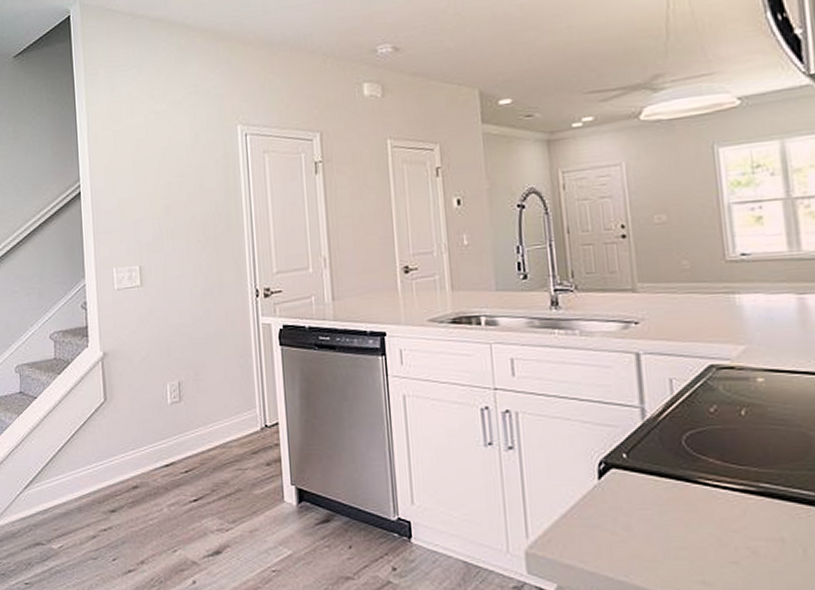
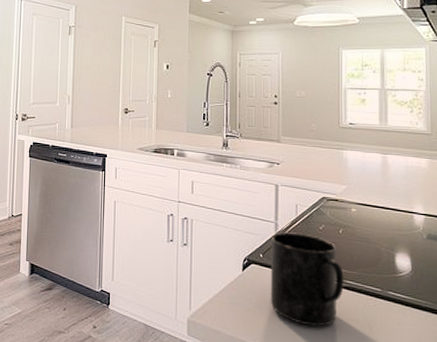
mug: none [635,419,757,552] -> present [270,232,344,327]

